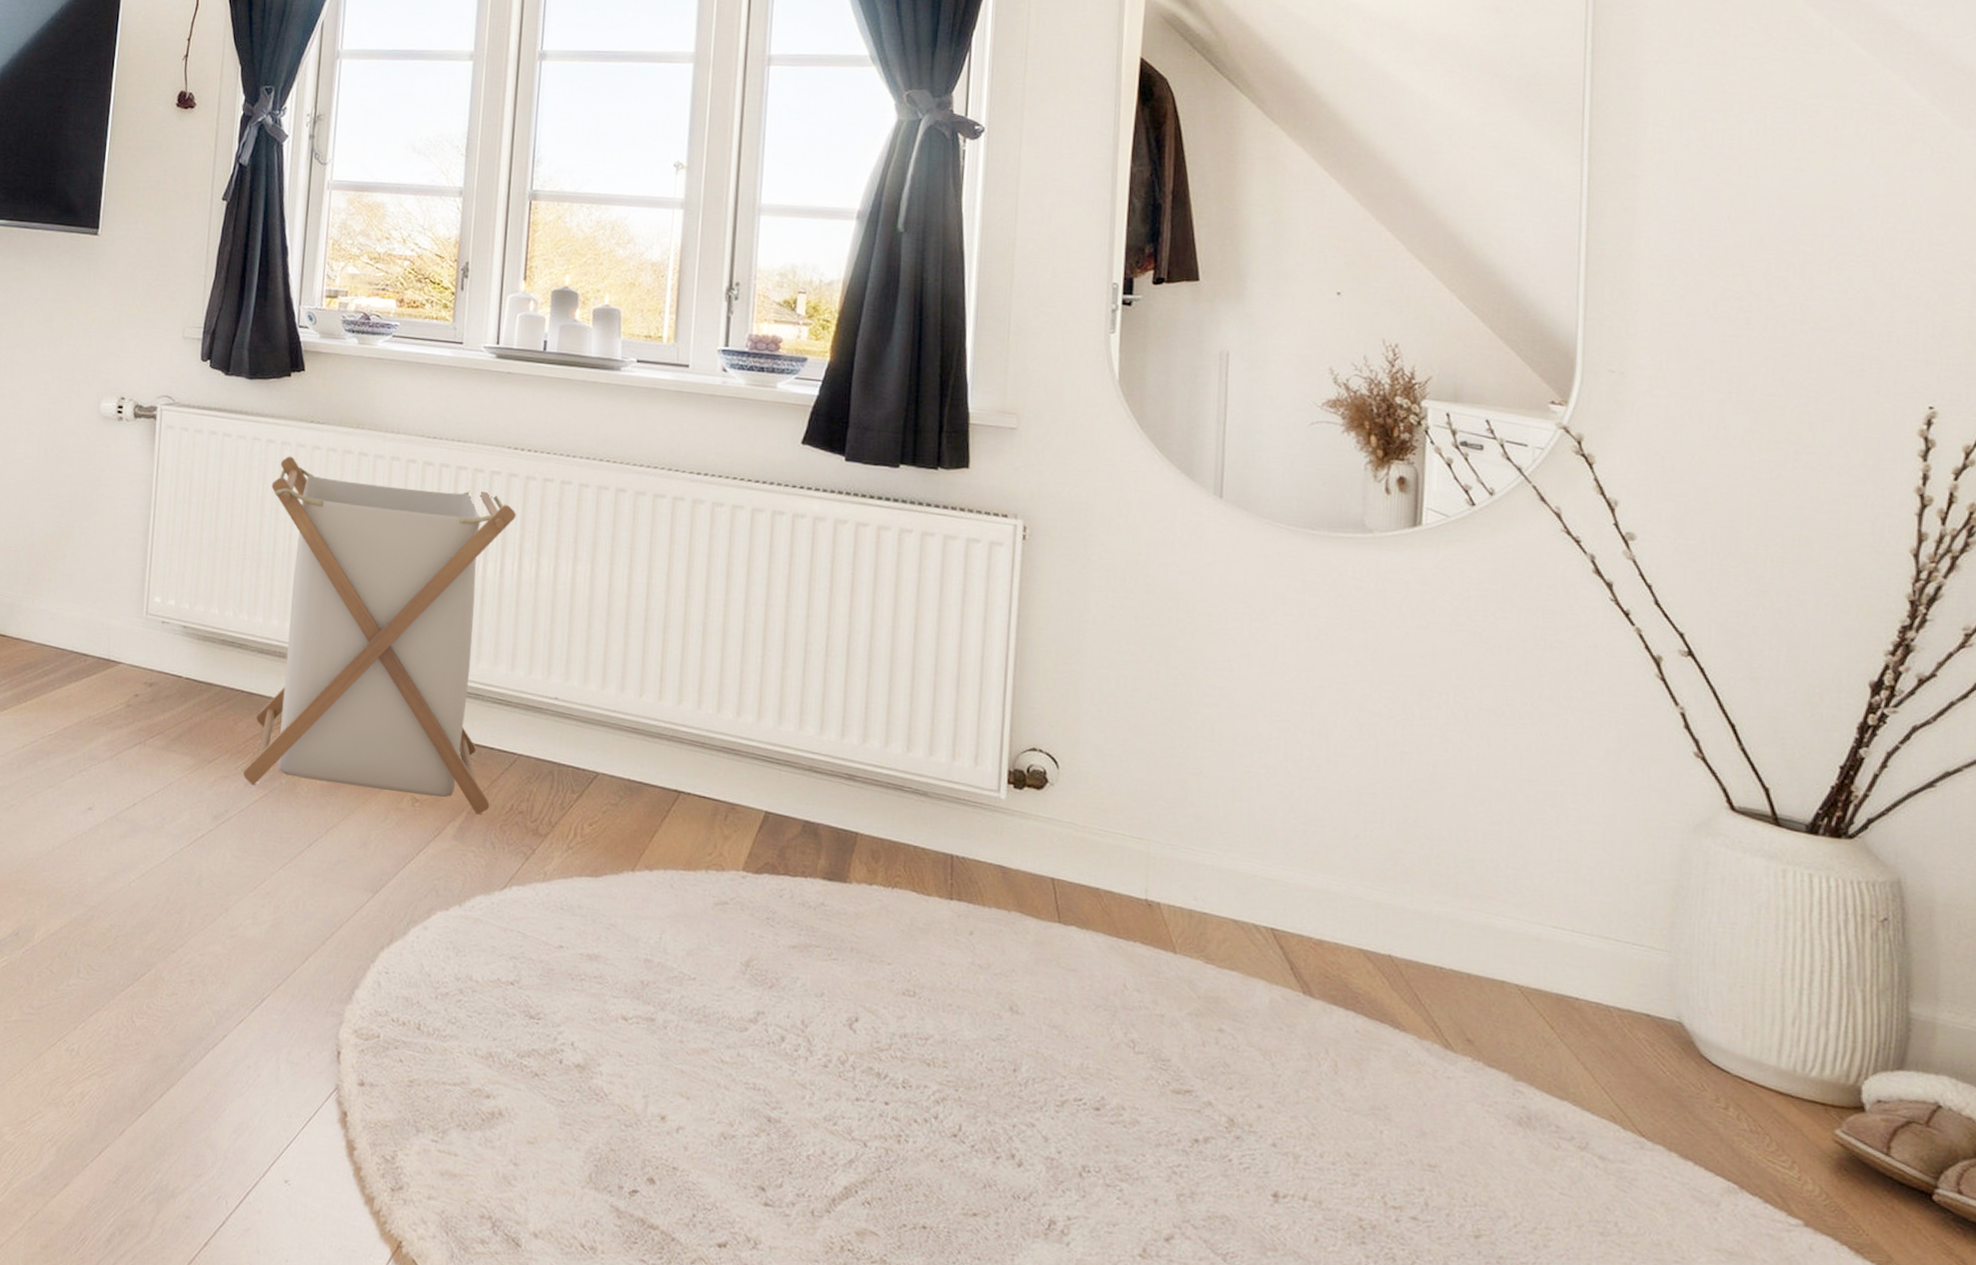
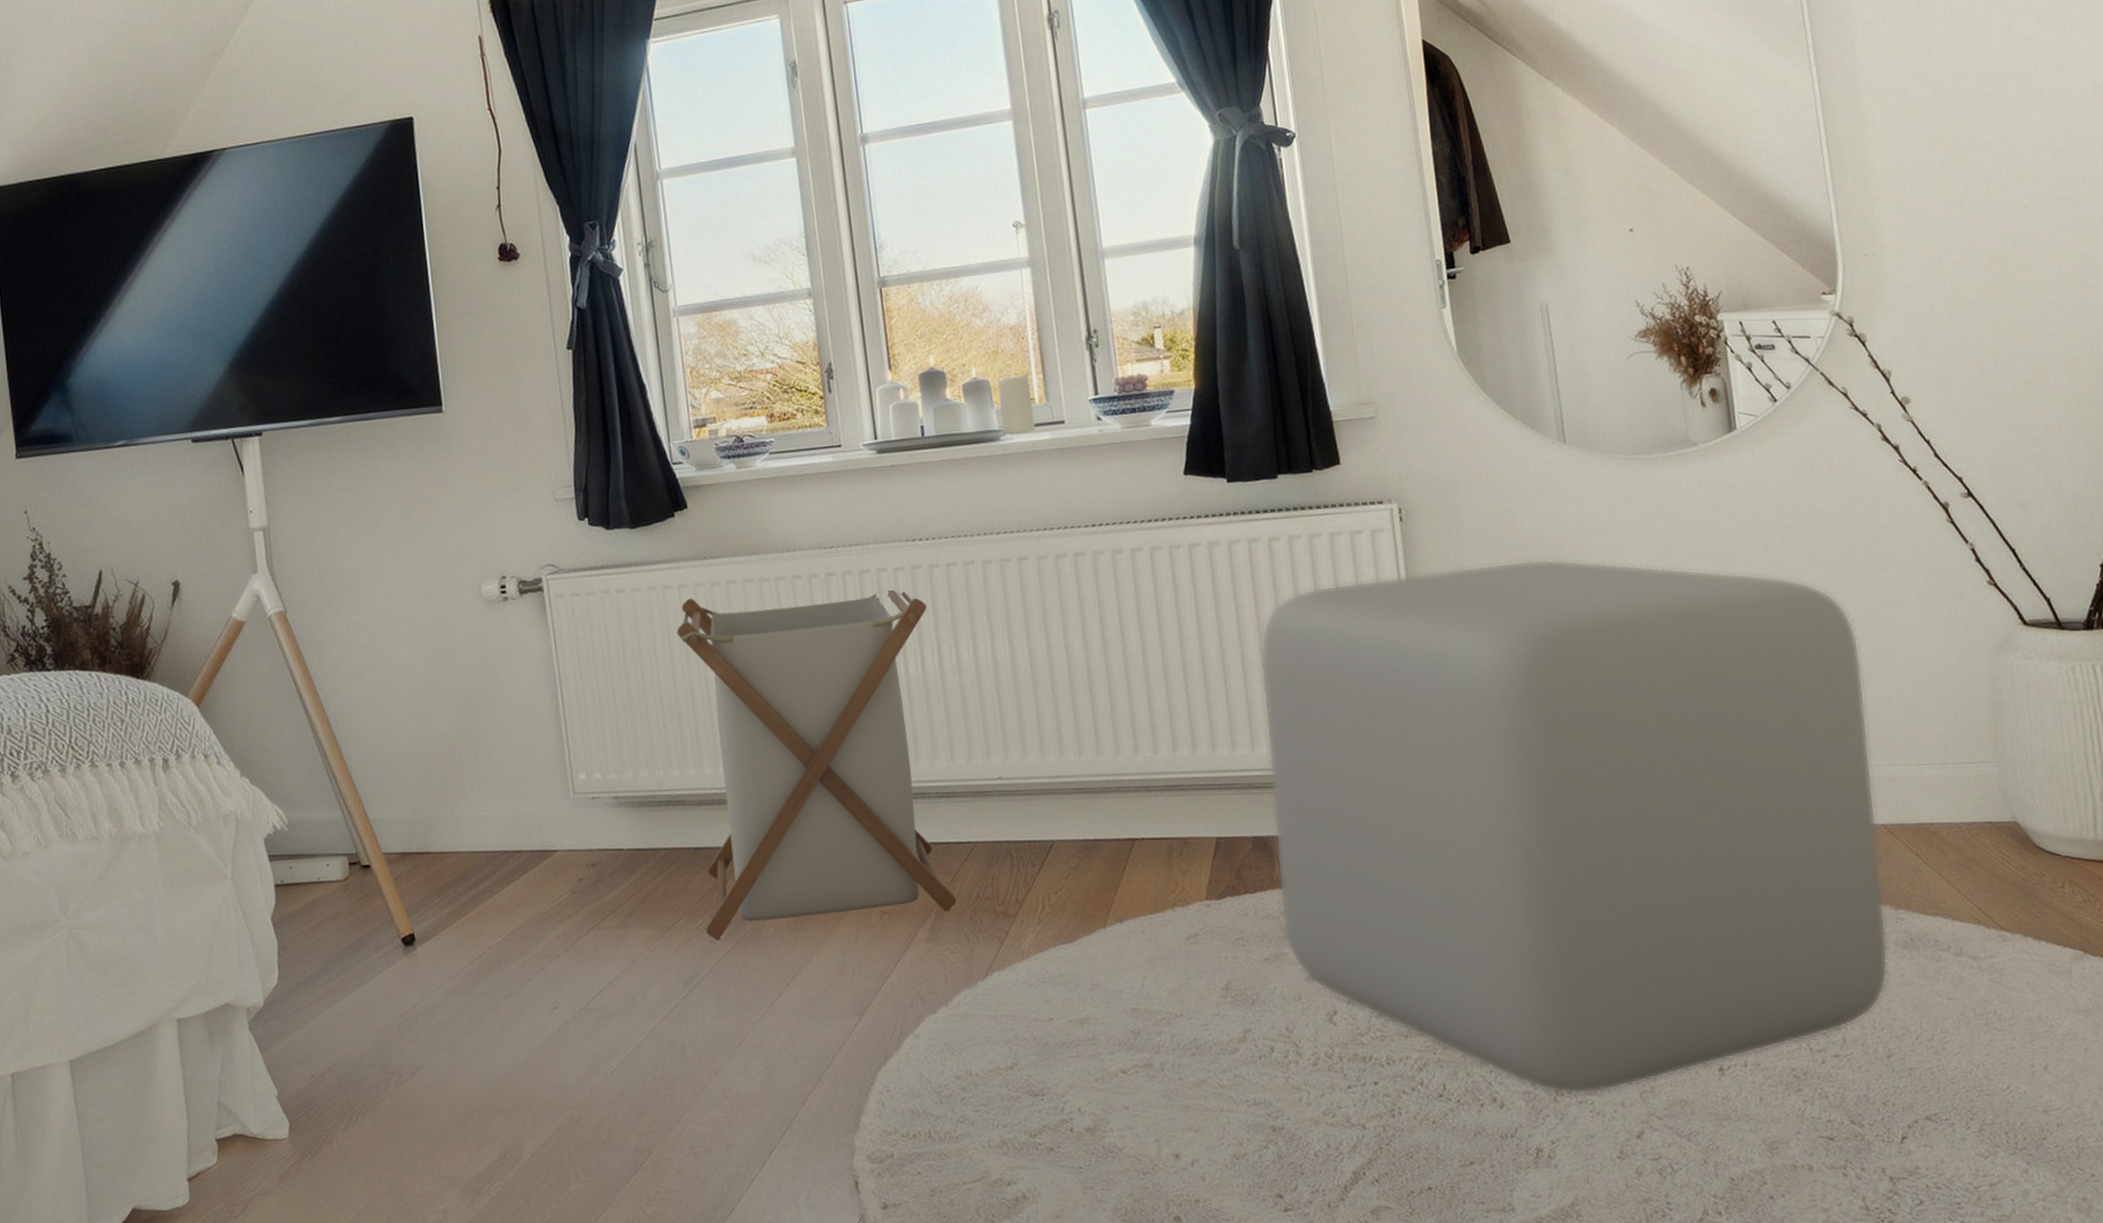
candle: none [624,310,661,370] -> present [998,373,1036,435]
pouf: none [817,585,1525,1191] -> present [1260,558,1889,1095]

